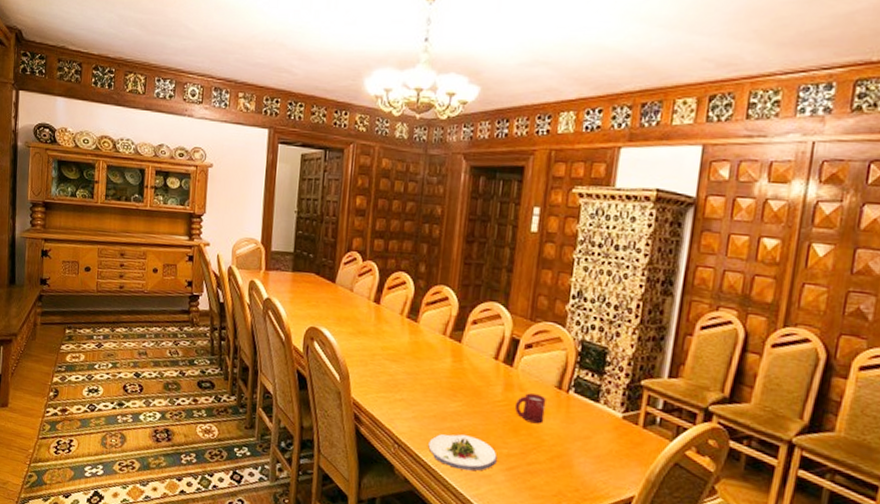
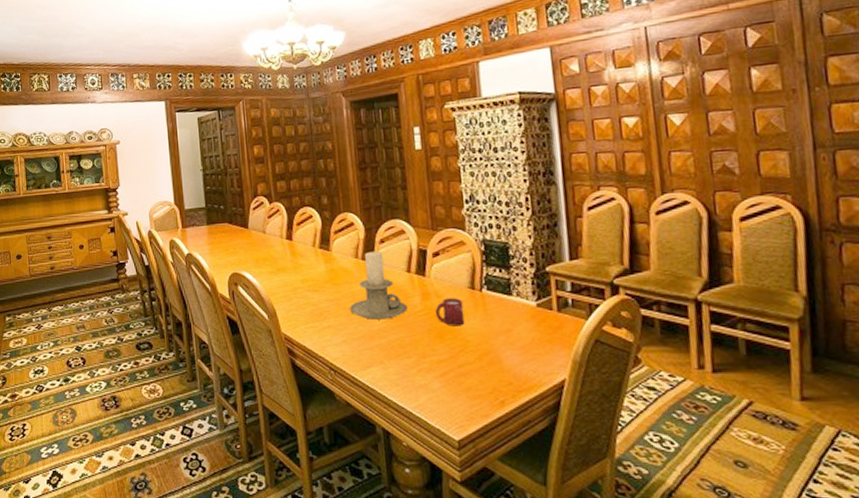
candle holder: none [427,331,487,404] -> present [350,252,407,320]
salad plate: present [428,434,497,471] -> none [362,350,430,384]

